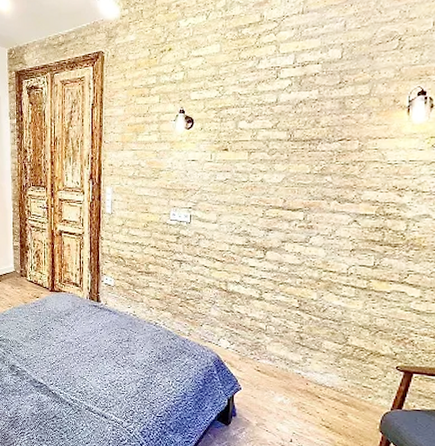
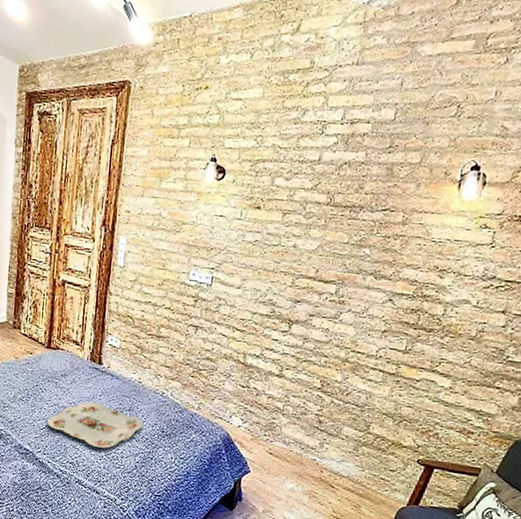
serving tray: none [56,336,141,378] -> present [47,401,143,449]

